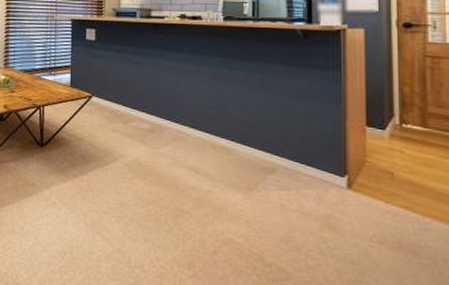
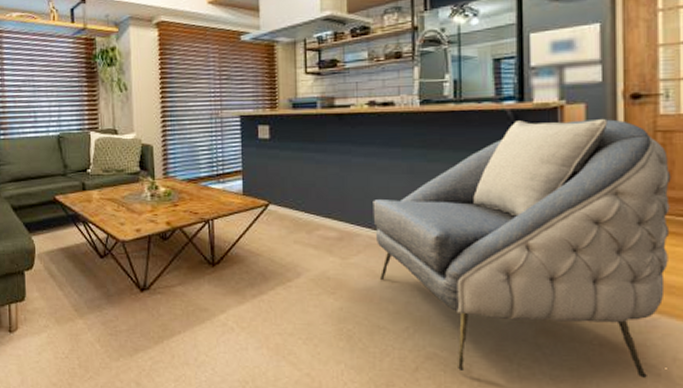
armchair: none [181,39,440,276] -> present [373,119,672,378]

